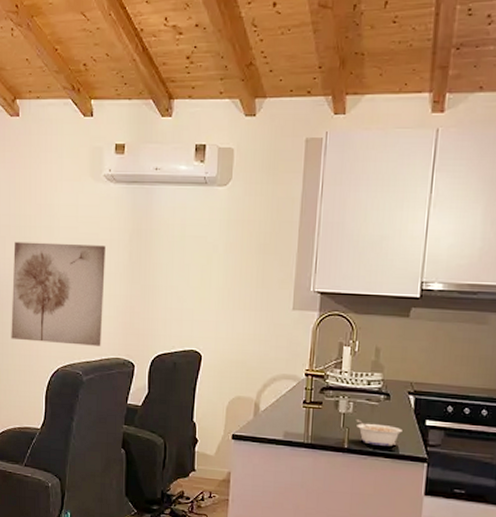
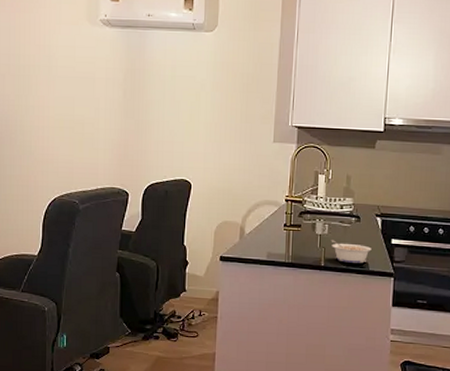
wall art: present [11,241,106,346] -> none [9,79,101,177]

